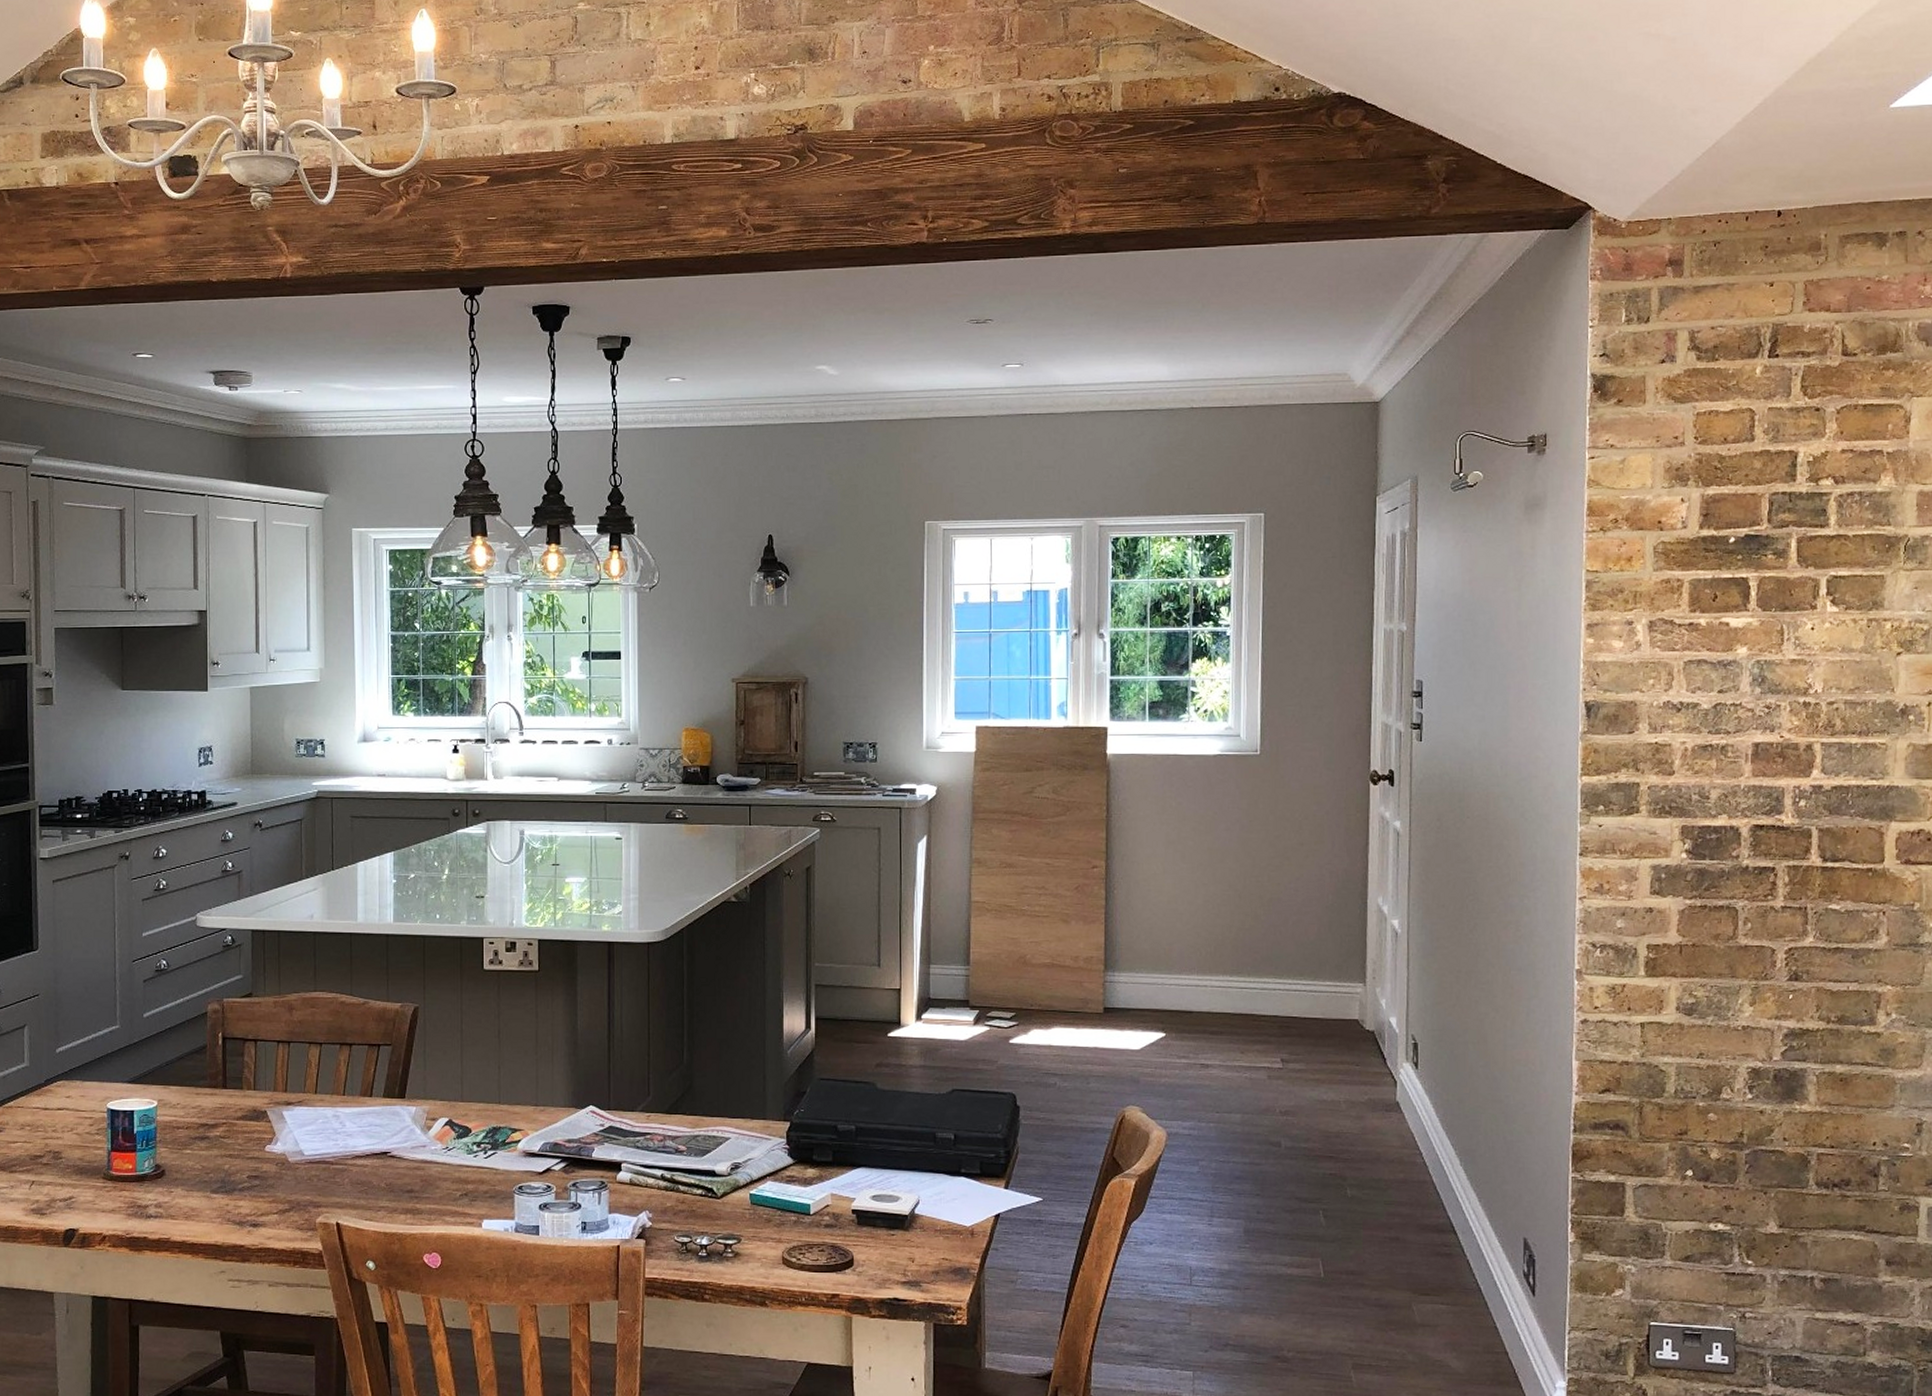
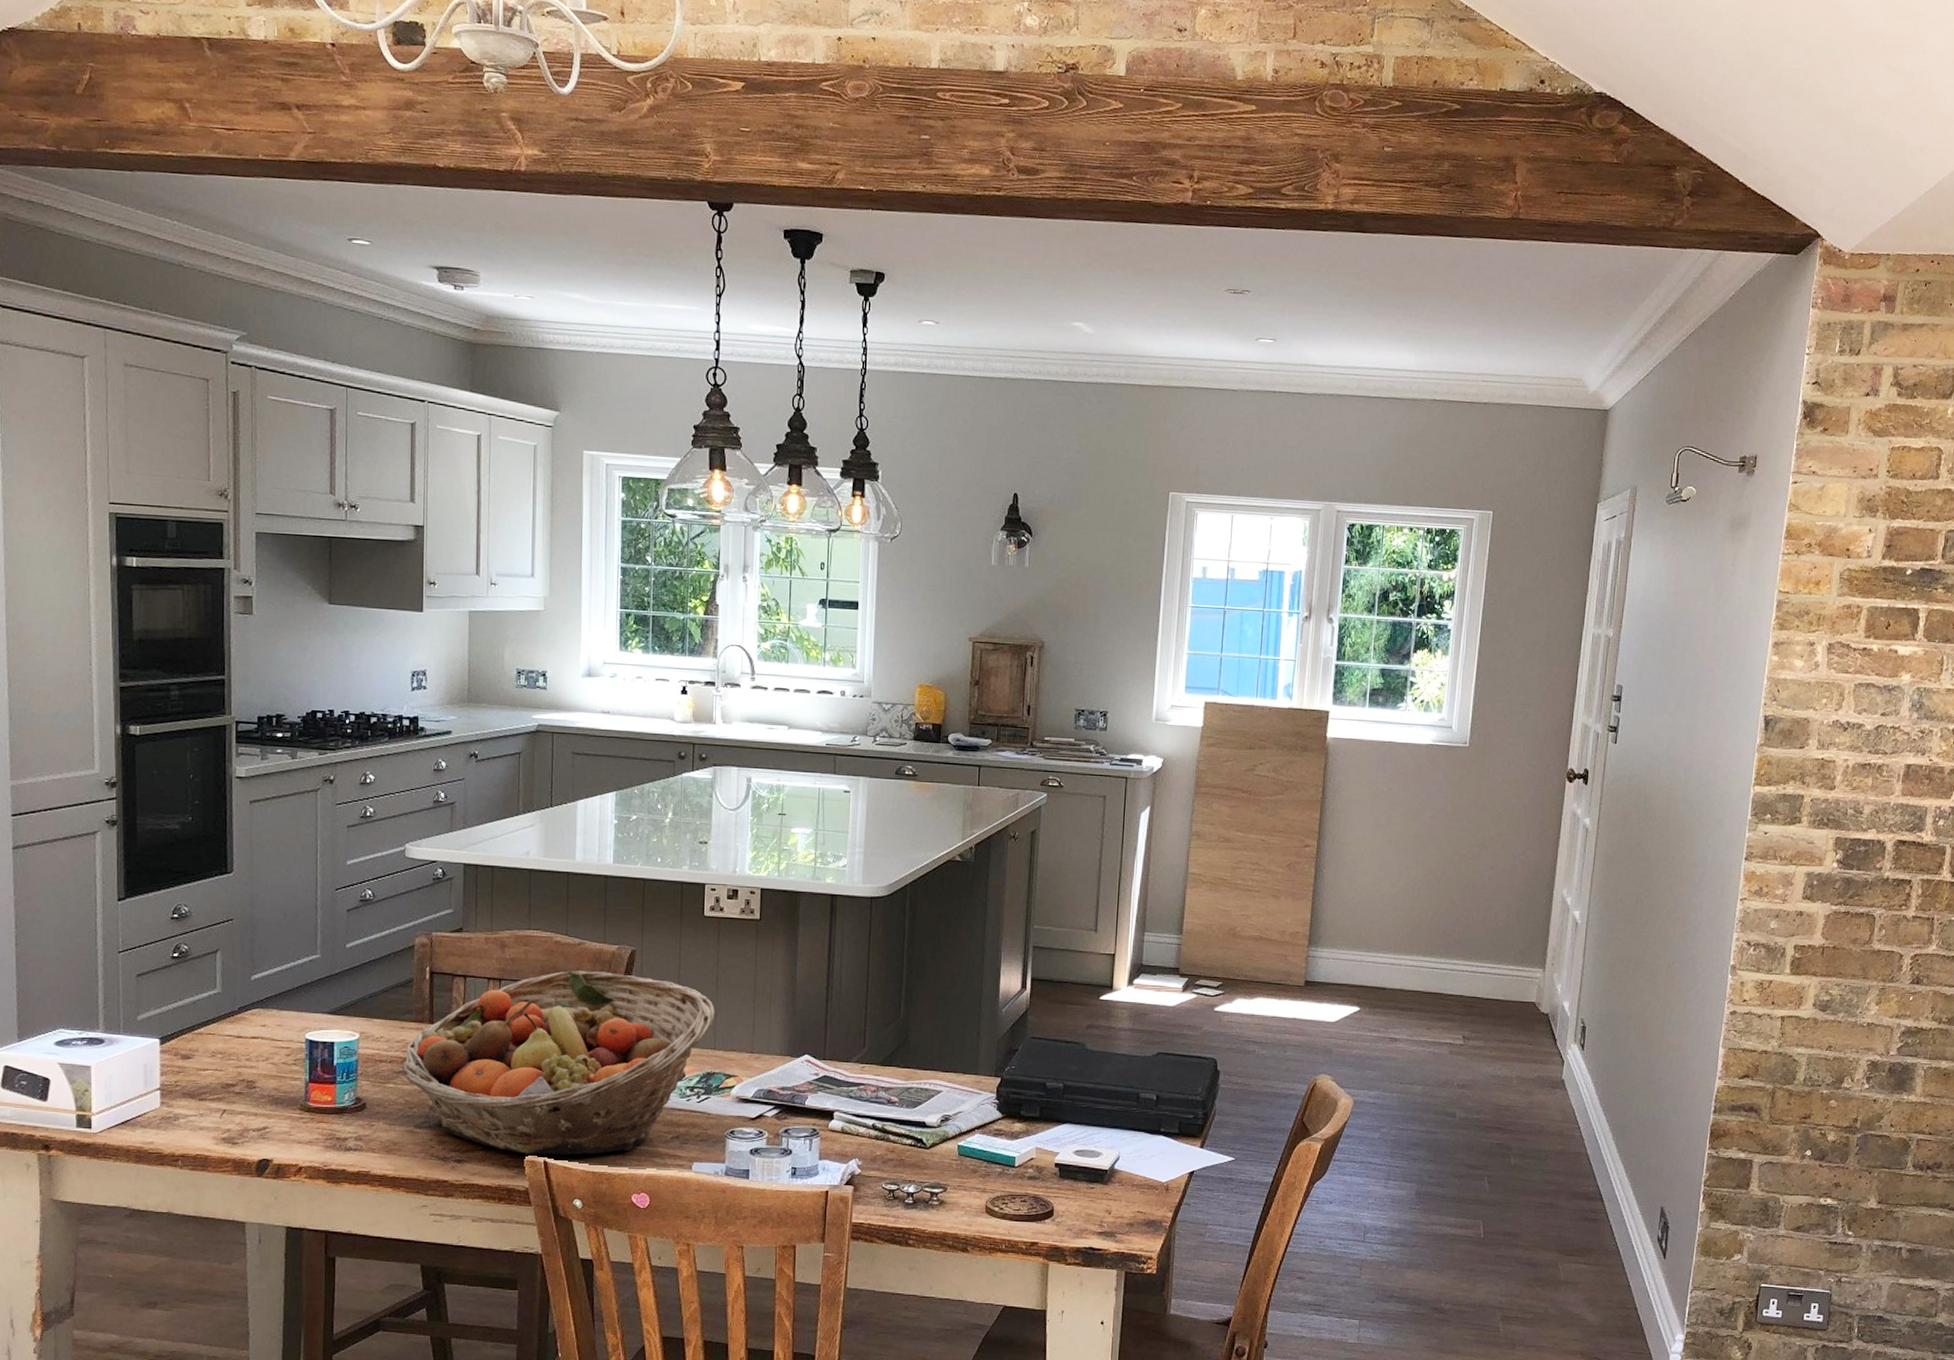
fruit basket: none [198,1030,499,1216] -> present [402,970,715,1155]

